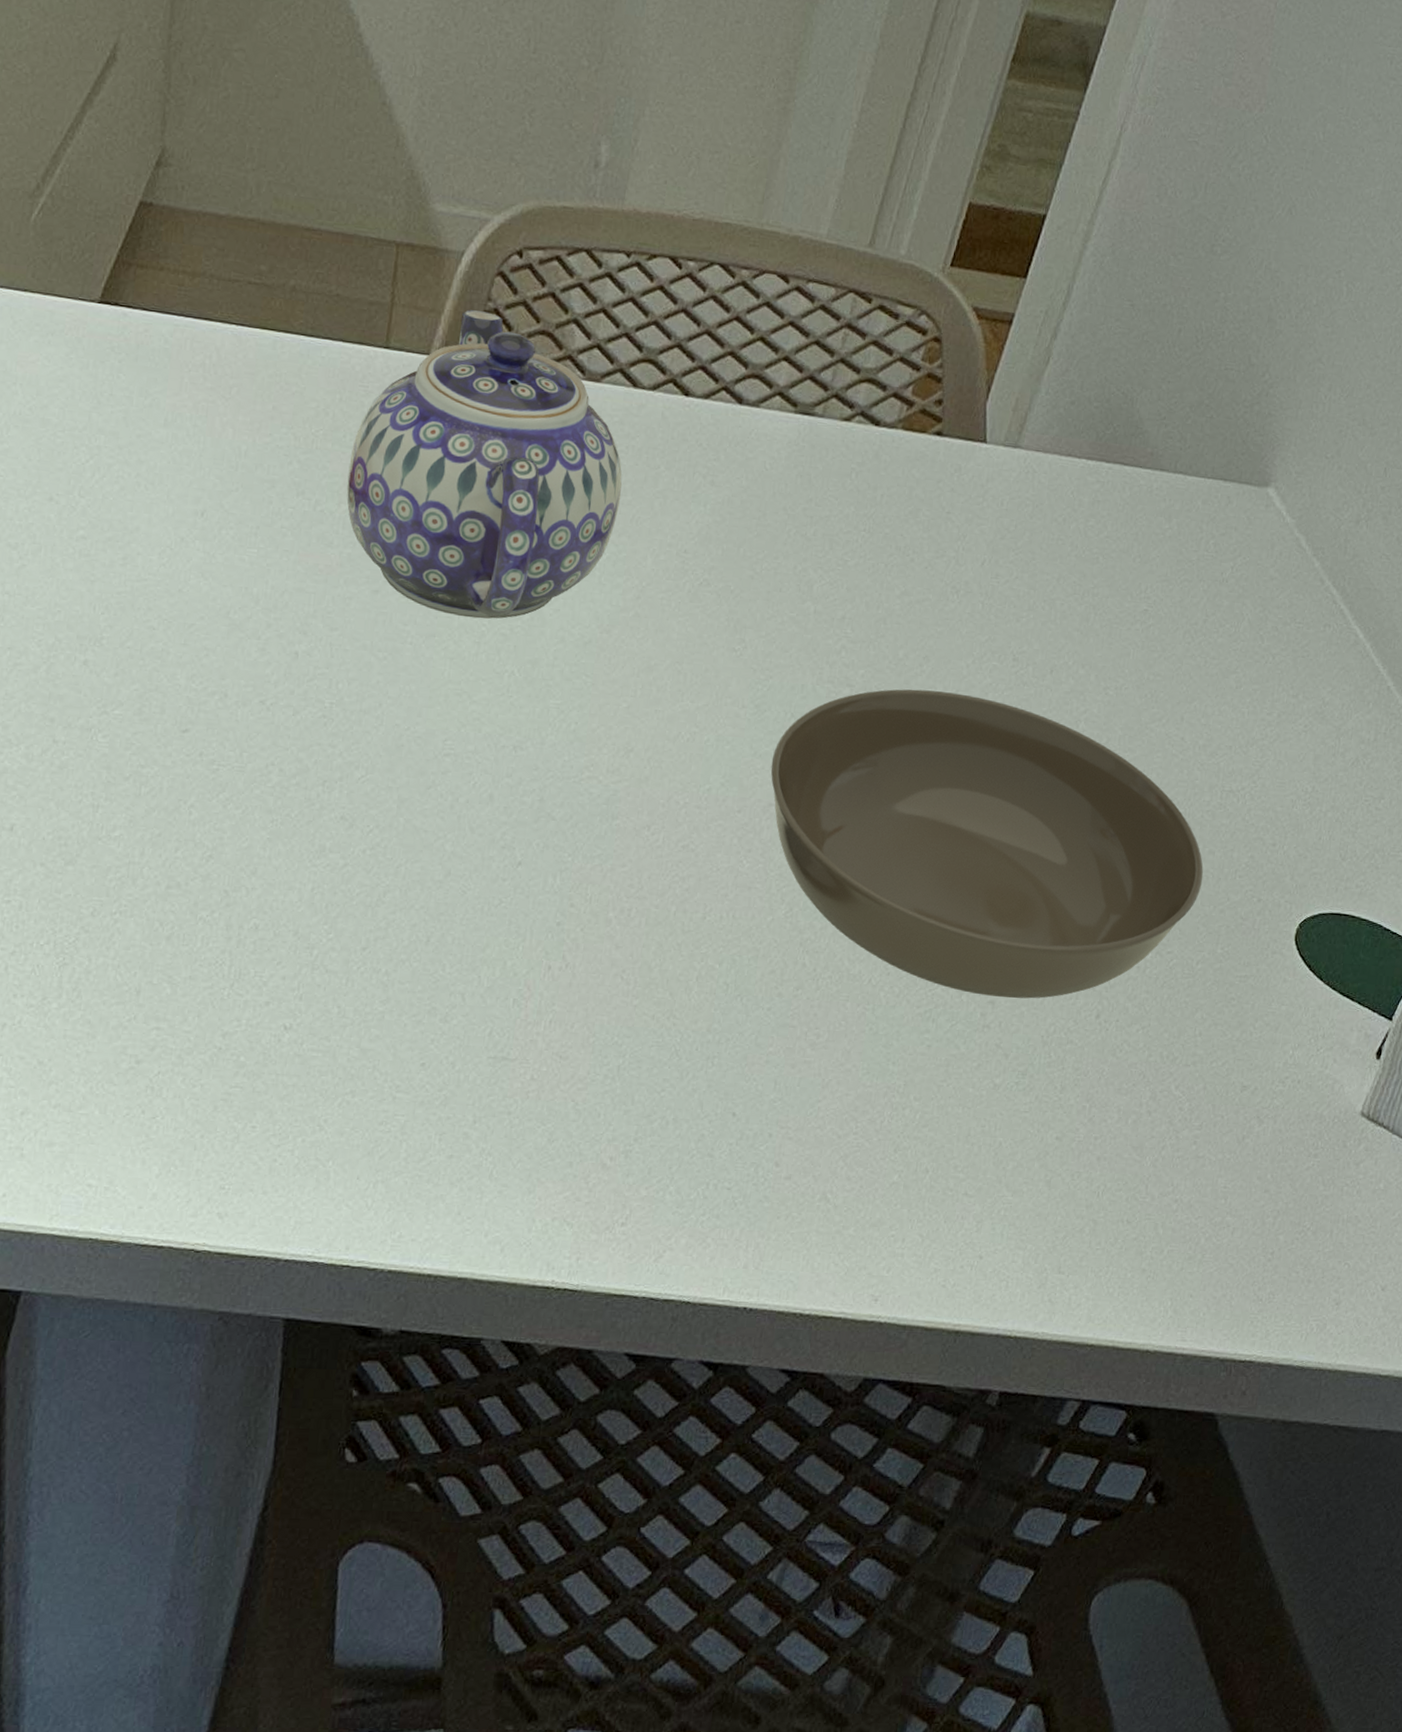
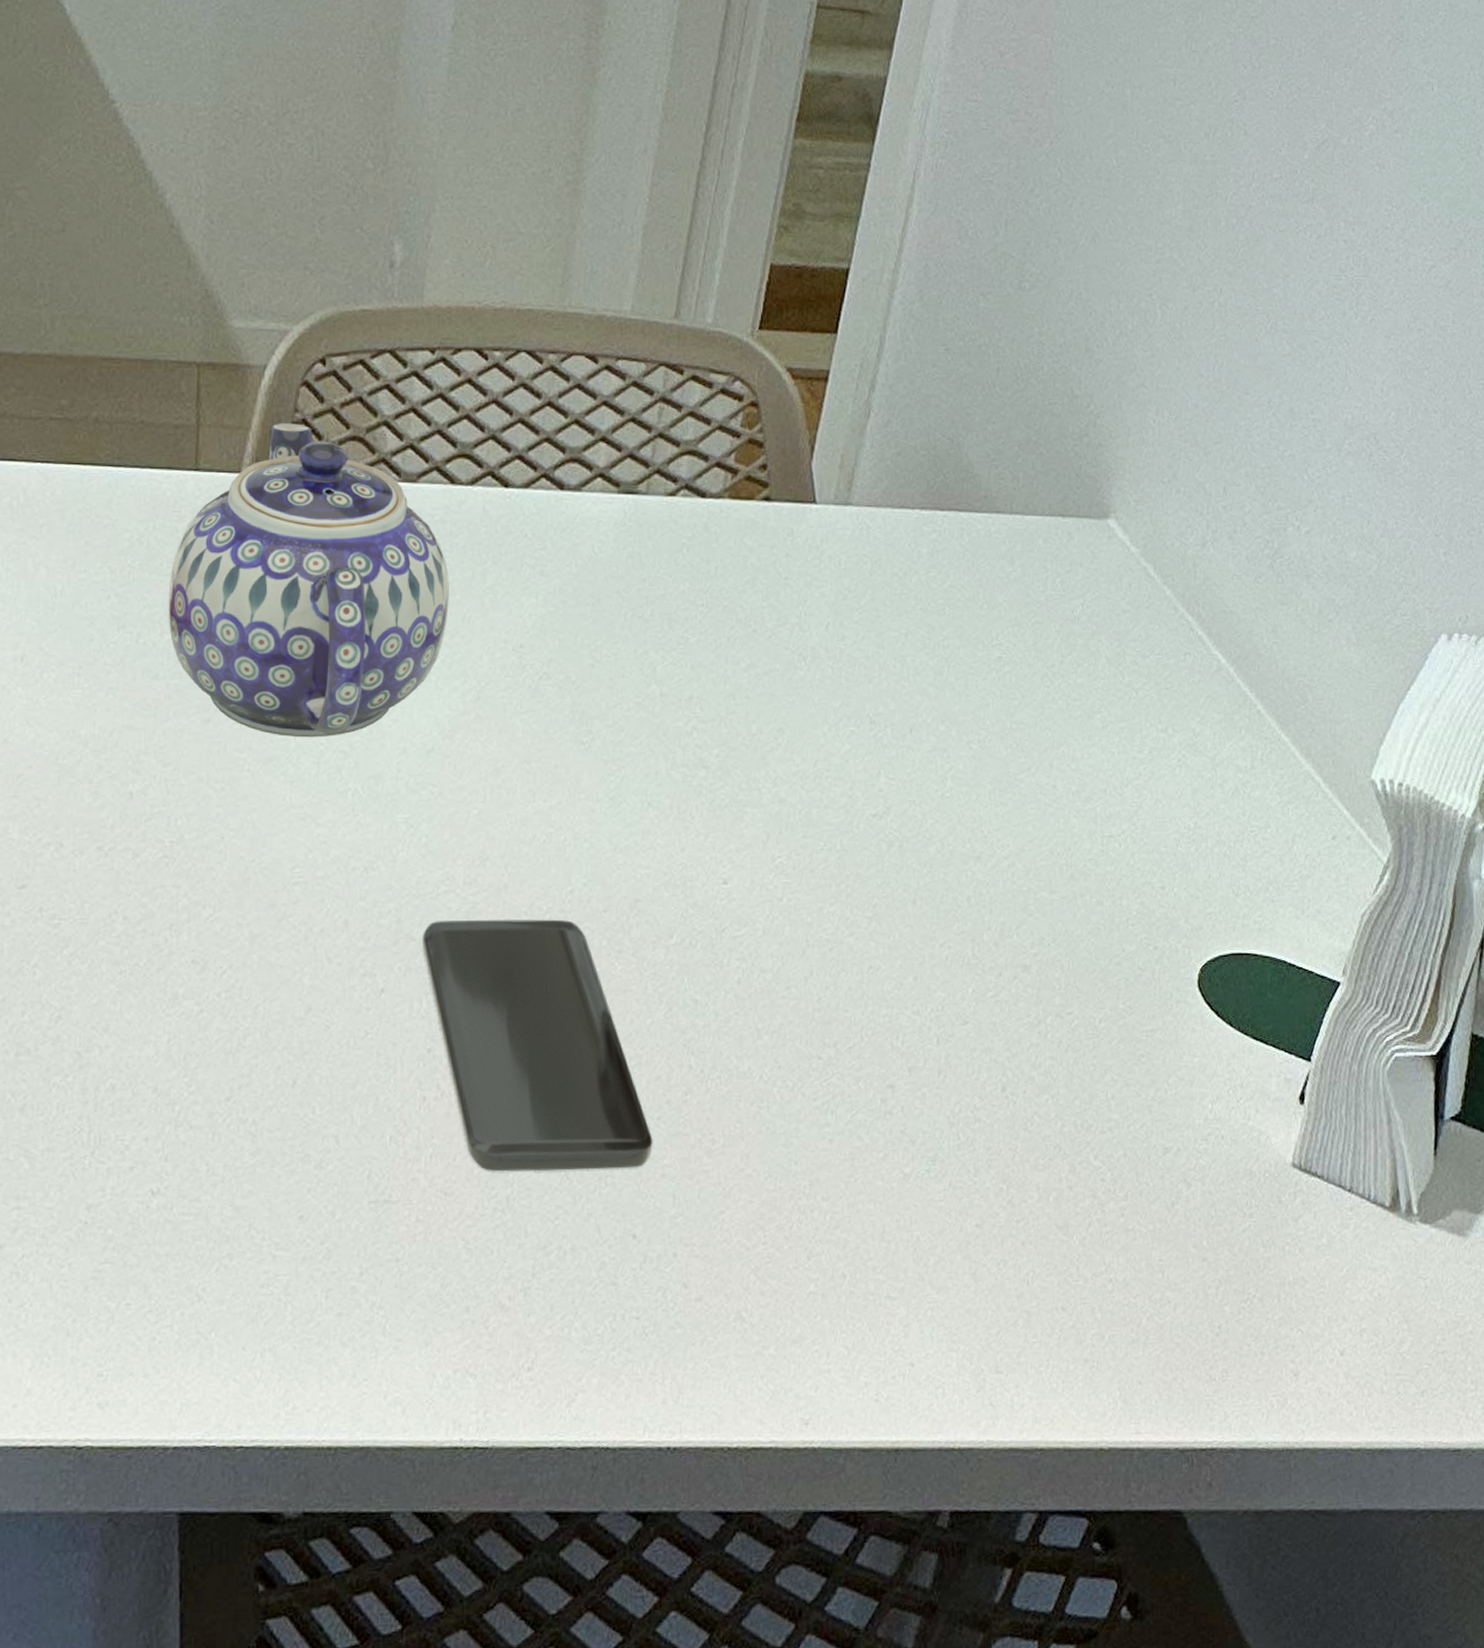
smartphone: none [561,804,761,1052] -> present [422,919,653,1172]
bowl: present [770,689,1204,999] -> none [633,764,1095,1080]

